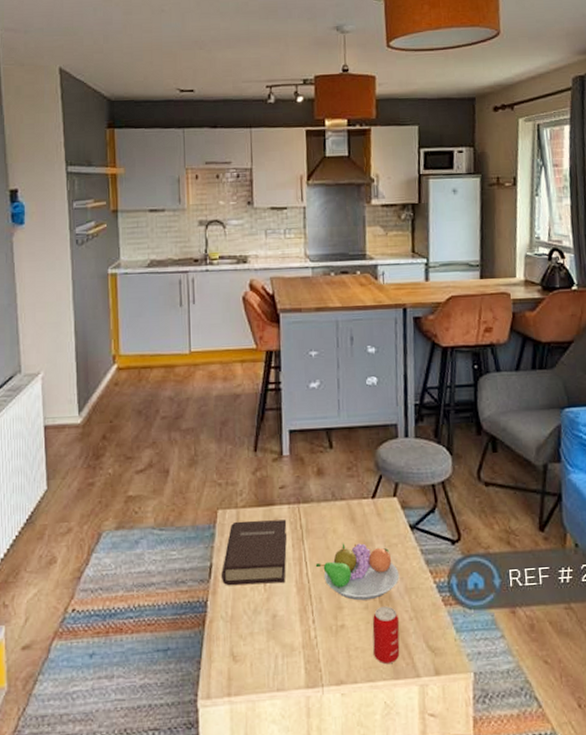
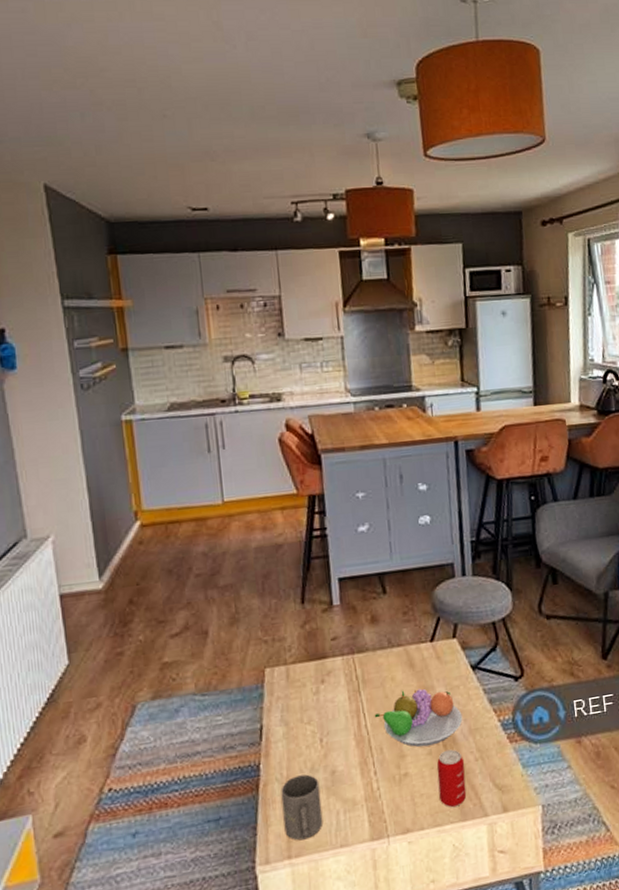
book: present [222,519,288,586] -> none [273,672,344,747]
mug: none [225,615,262,680] -> present [281,774,323,841]

